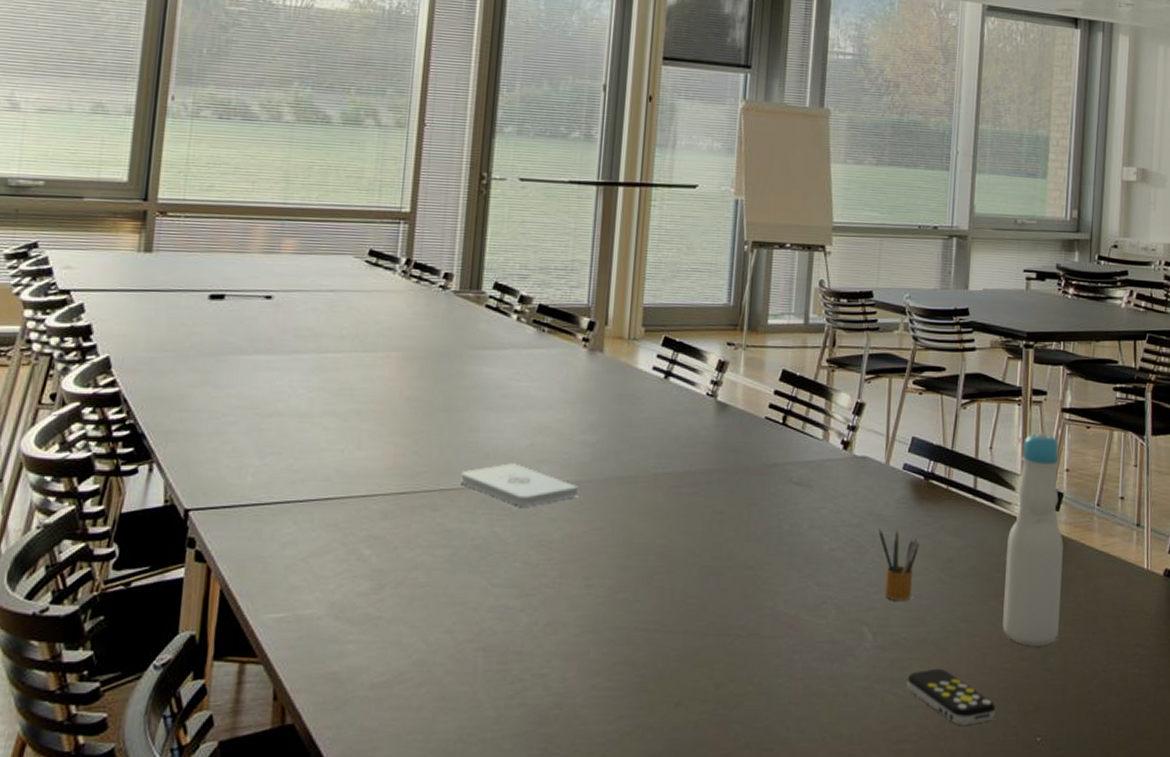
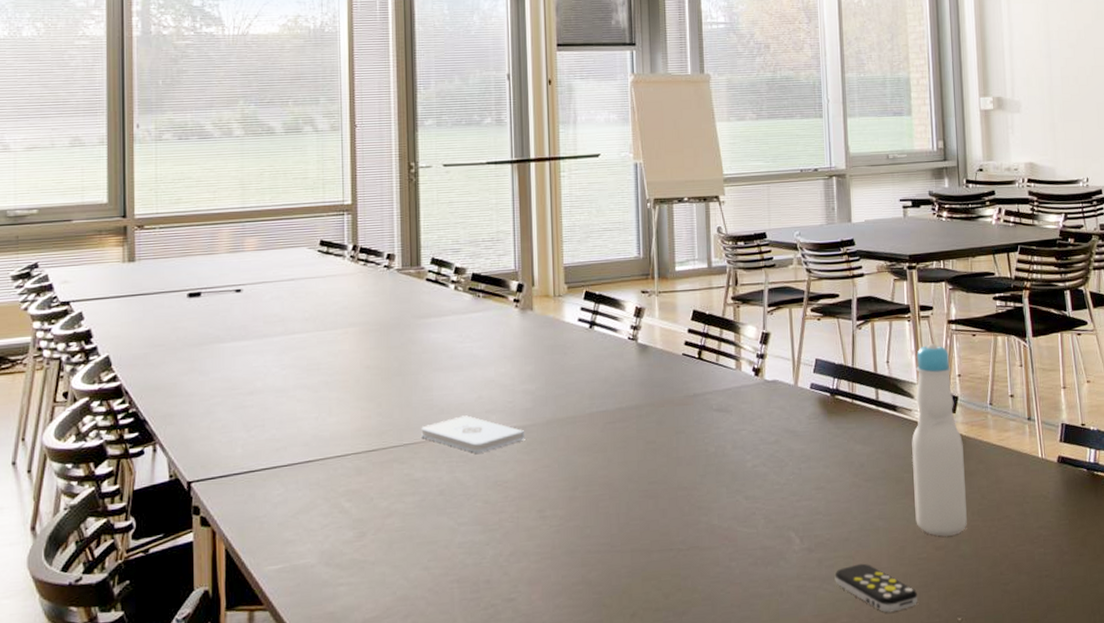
pencil box: present [878,528,921,601] -> none [794,443,834,507]

